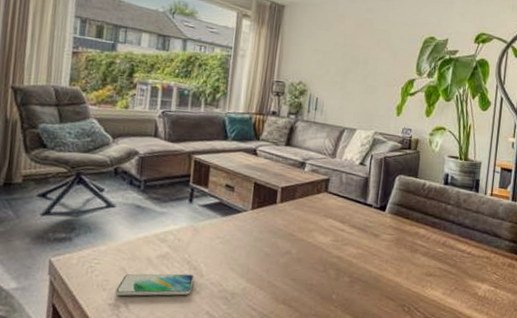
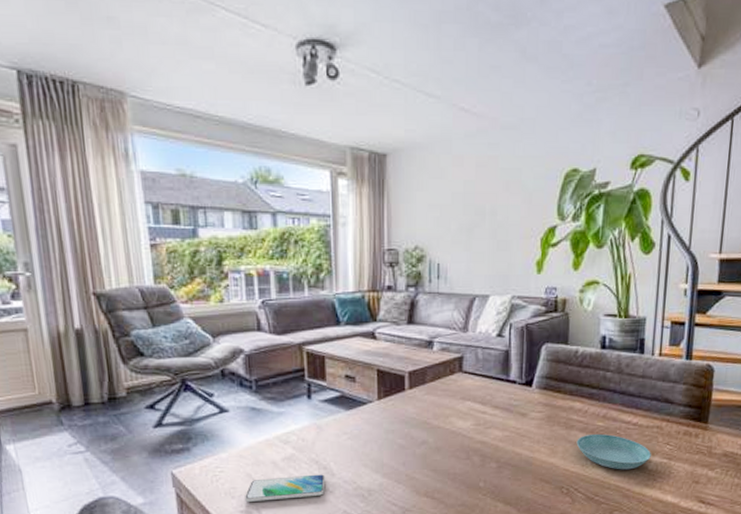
saucer: none [419,258,481,294] -> present [576,433,651,470]

